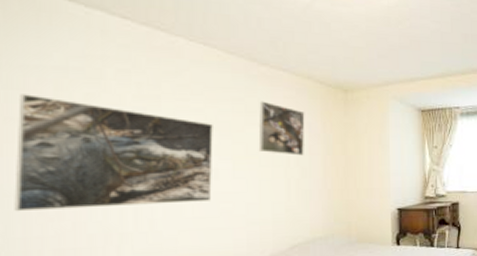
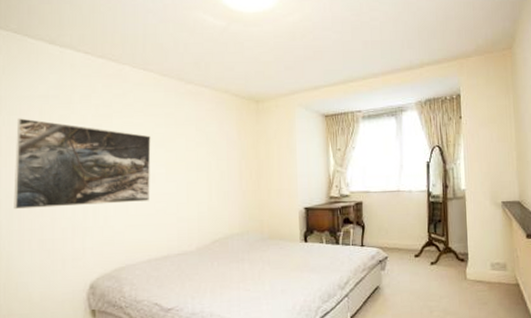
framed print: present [258,101,305,156] -> none [186,114,223,161]

